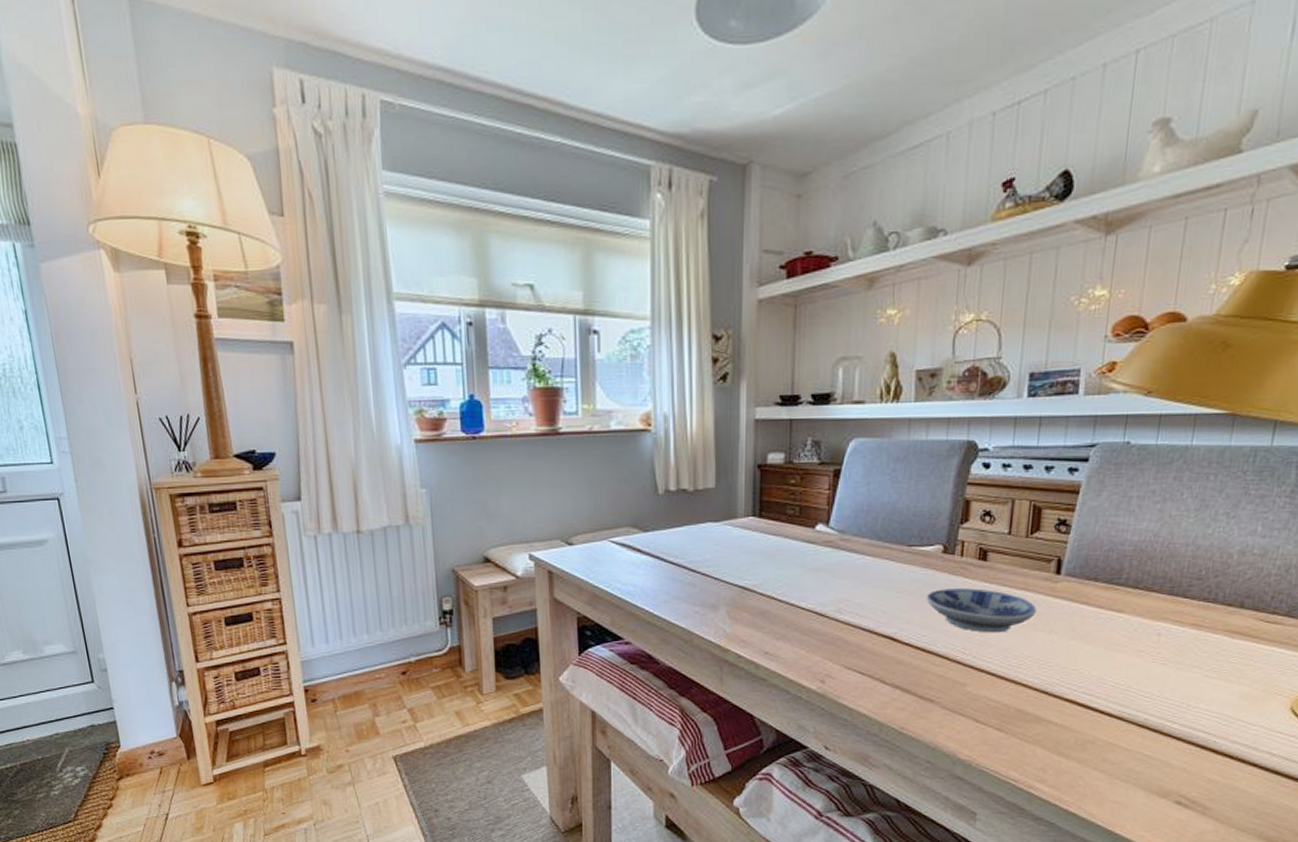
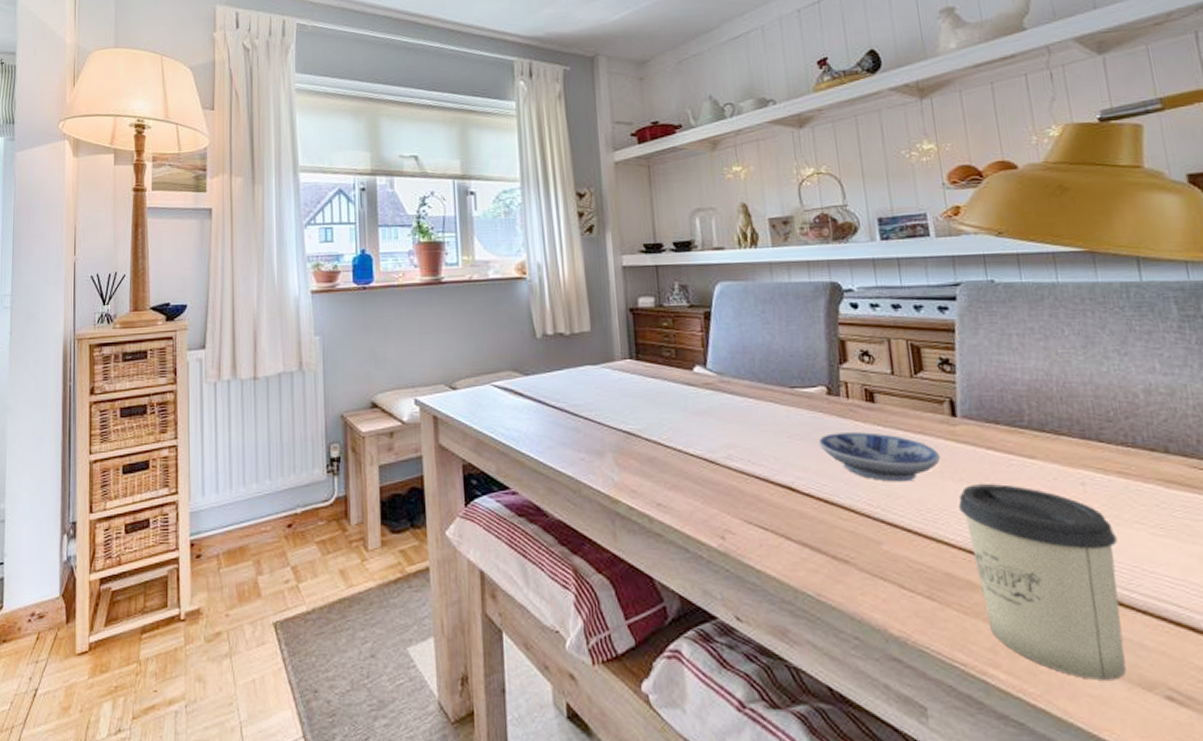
cup: none [1042,635,1175,790] -> present [958,484,1126,680]

